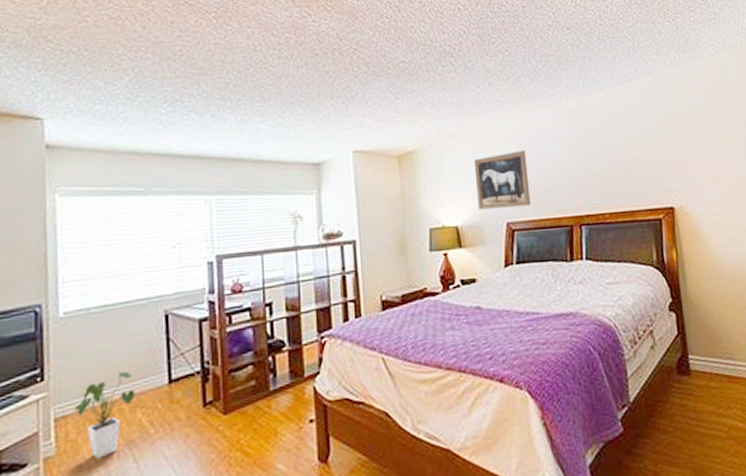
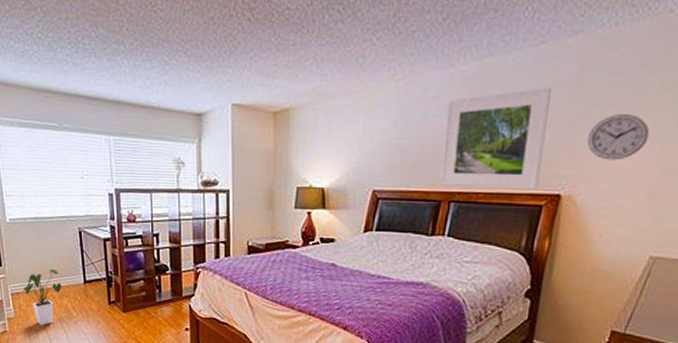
wall art: present [473,151,532,210] -> none [347,117,406,176]
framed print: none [561,116,654,210] -> present [440,87,551,189]
wall clock: none [680,134,727,173] -> present [587,115,650,160]

